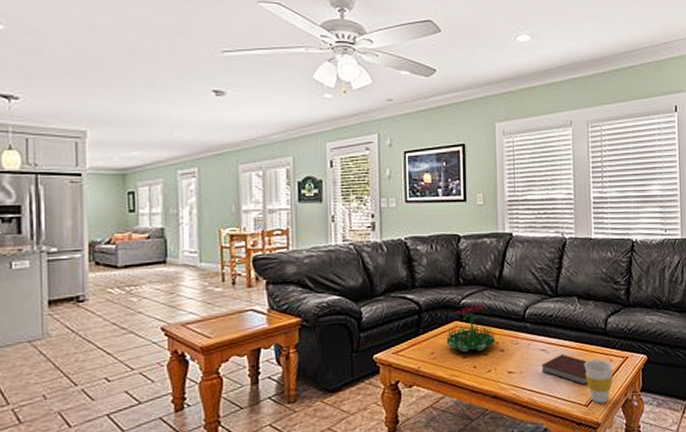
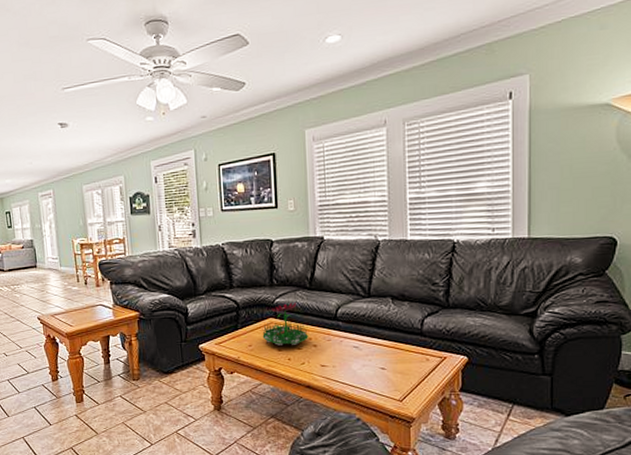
notebook: present [541,353,588,386] -> none [354,351,402,382]
cup: present [584,359,614,404] -> none [398,358,430,400]

